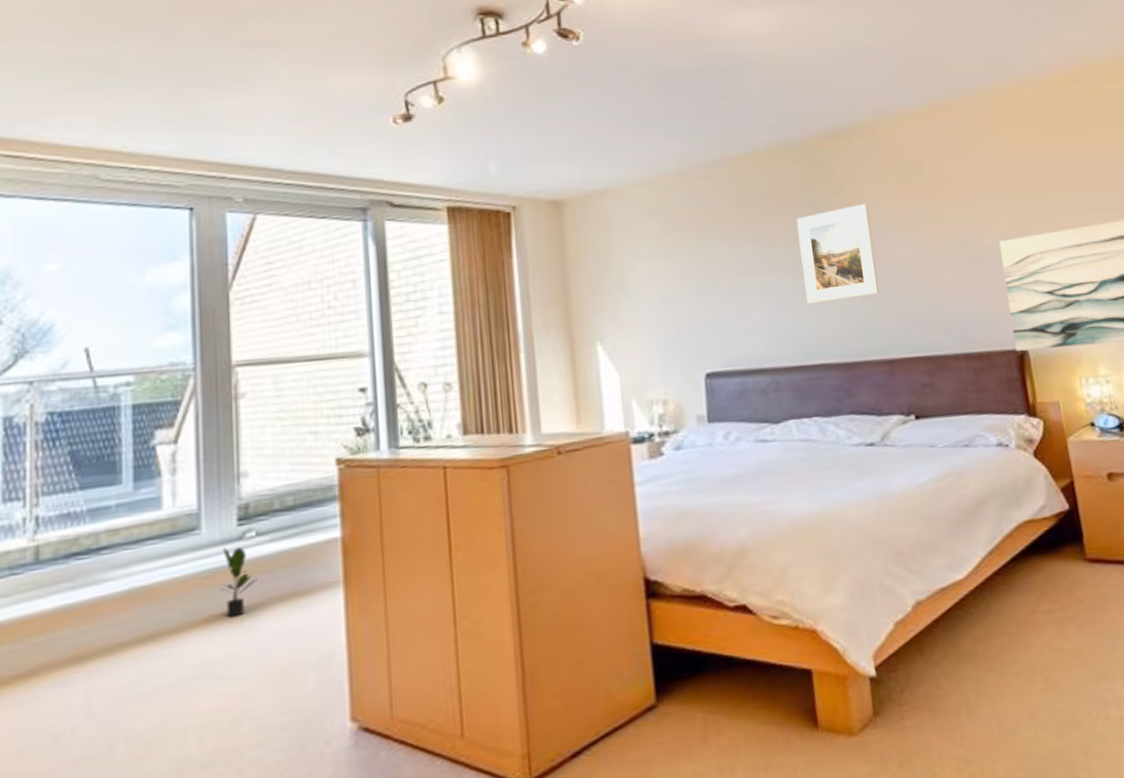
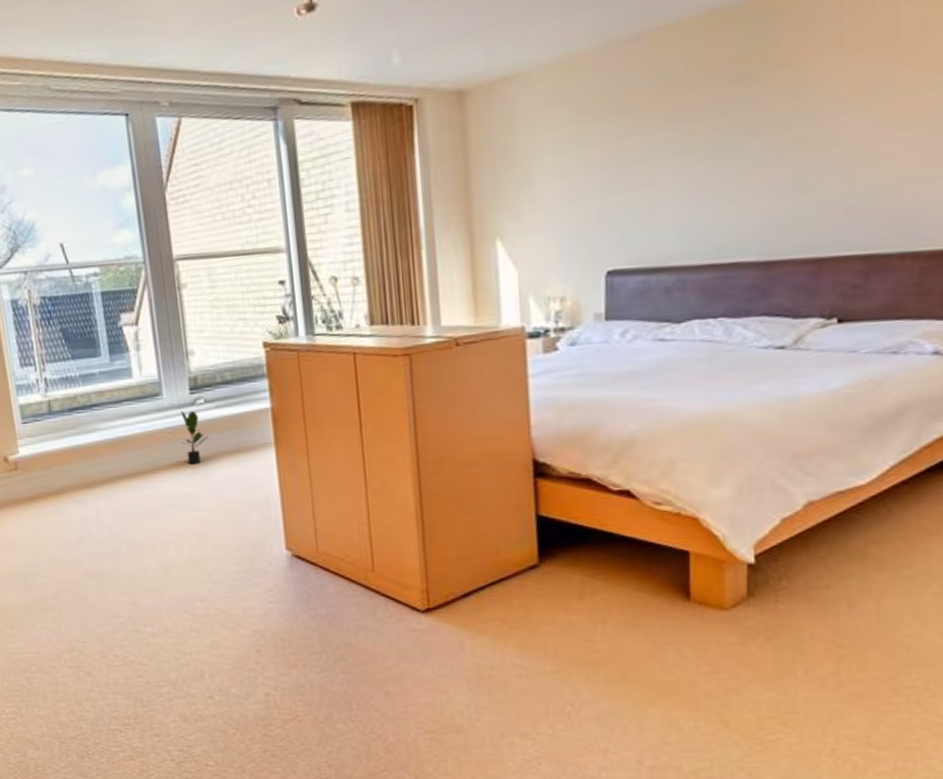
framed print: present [796,203,879,305] -> none [725,76,817,198]

